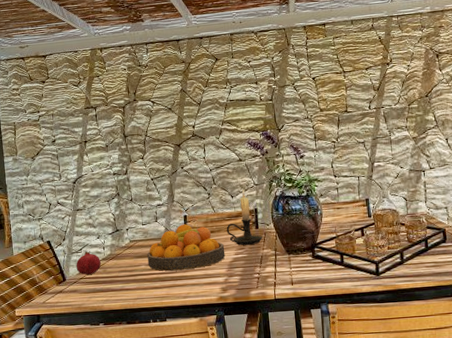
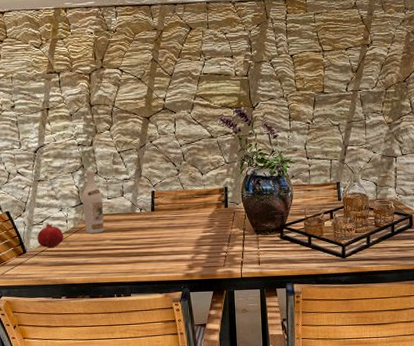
wine bottle: none [118,197,140,260] -> present [82,169,104,234]
fruit bowl: present [147,224,226,271] -> none [112,200,193,247]
candle holder: present [226,190,263,245] -> none [195,168,232,224]

